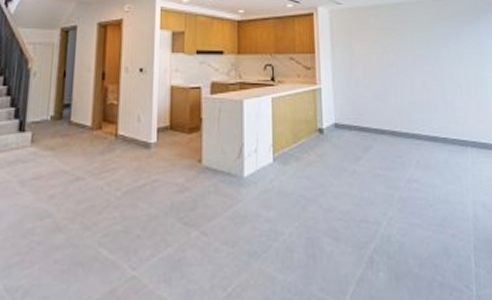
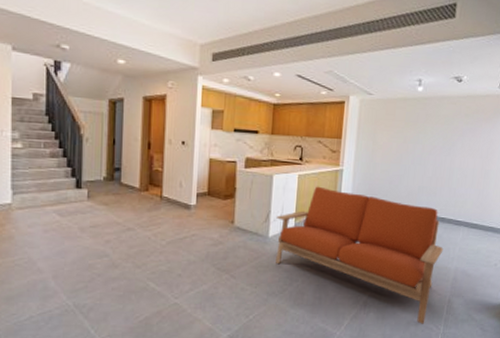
sofa: none [251,109,454,284] -> present [276,186,444,324]

